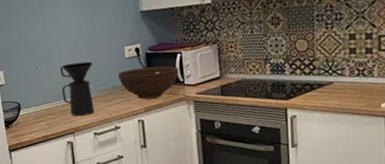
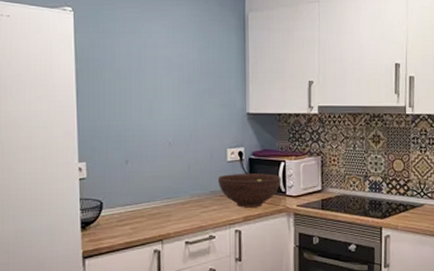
coffee maker: present [60,61,94,116] -> none [153,161,191,221]

